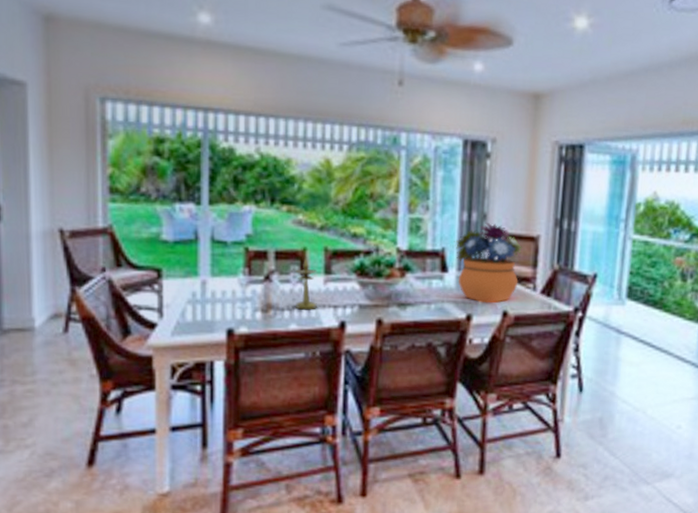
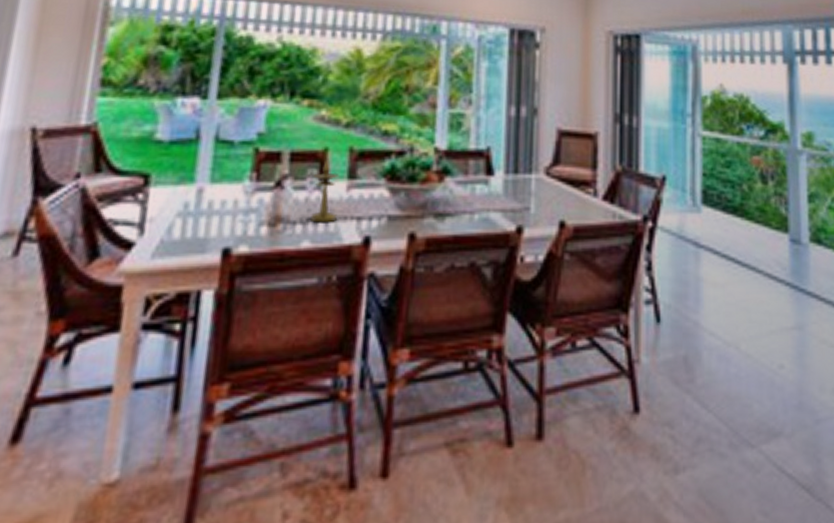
flower arrangement: present [454,222,522,303] -> none [500,117,579,212]

